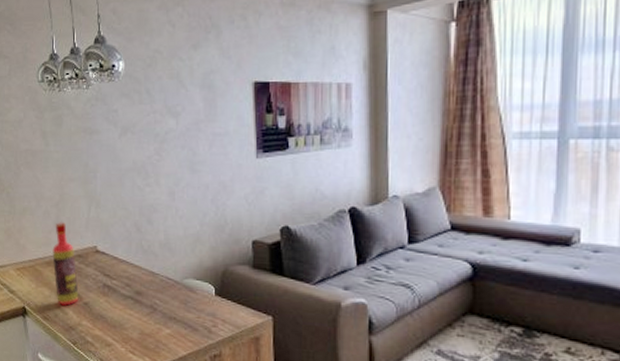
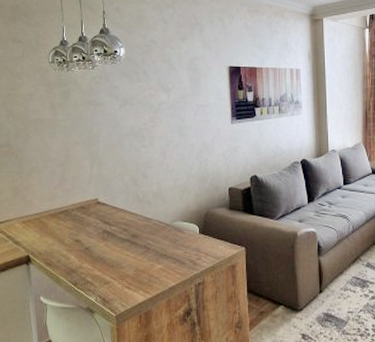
bottle: present [52,222,79,306] -> none [57,179,81,252]

